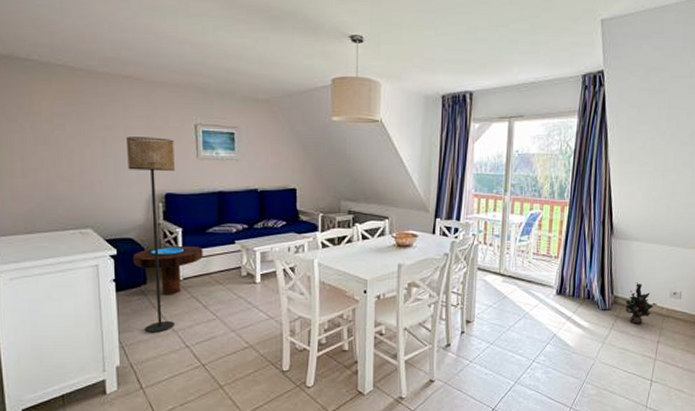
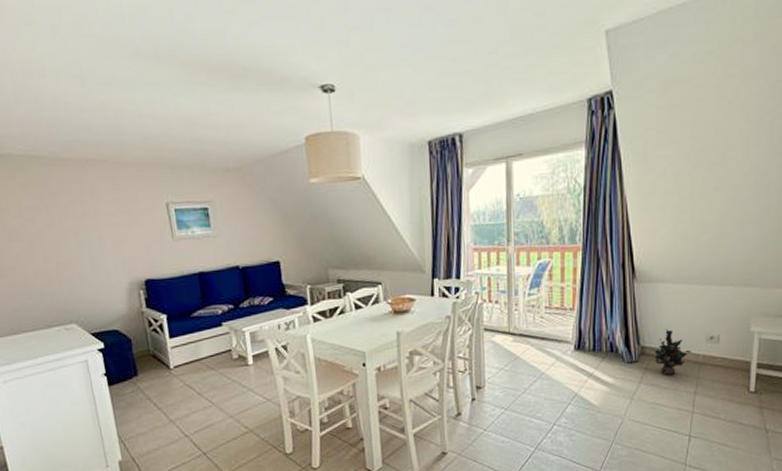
floor lamp: present [125,136,175,333] -> none [97,221,171,425]
side table: present [132,245,203,295] -> none [120,332,191,386]

